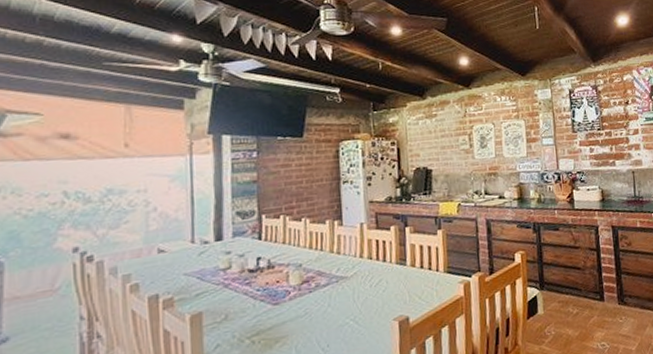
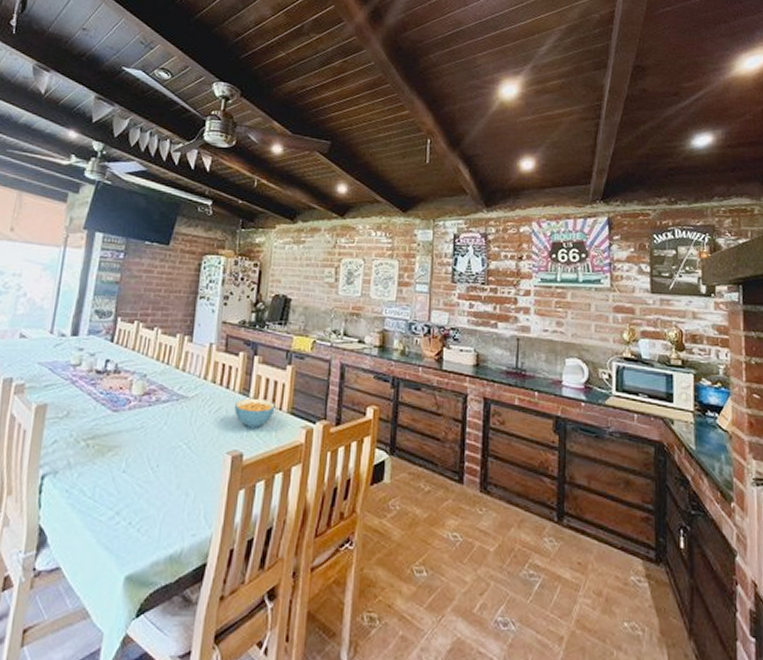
cereal bowl: none [394,264,433,293] -> present [235,398,275,428]

